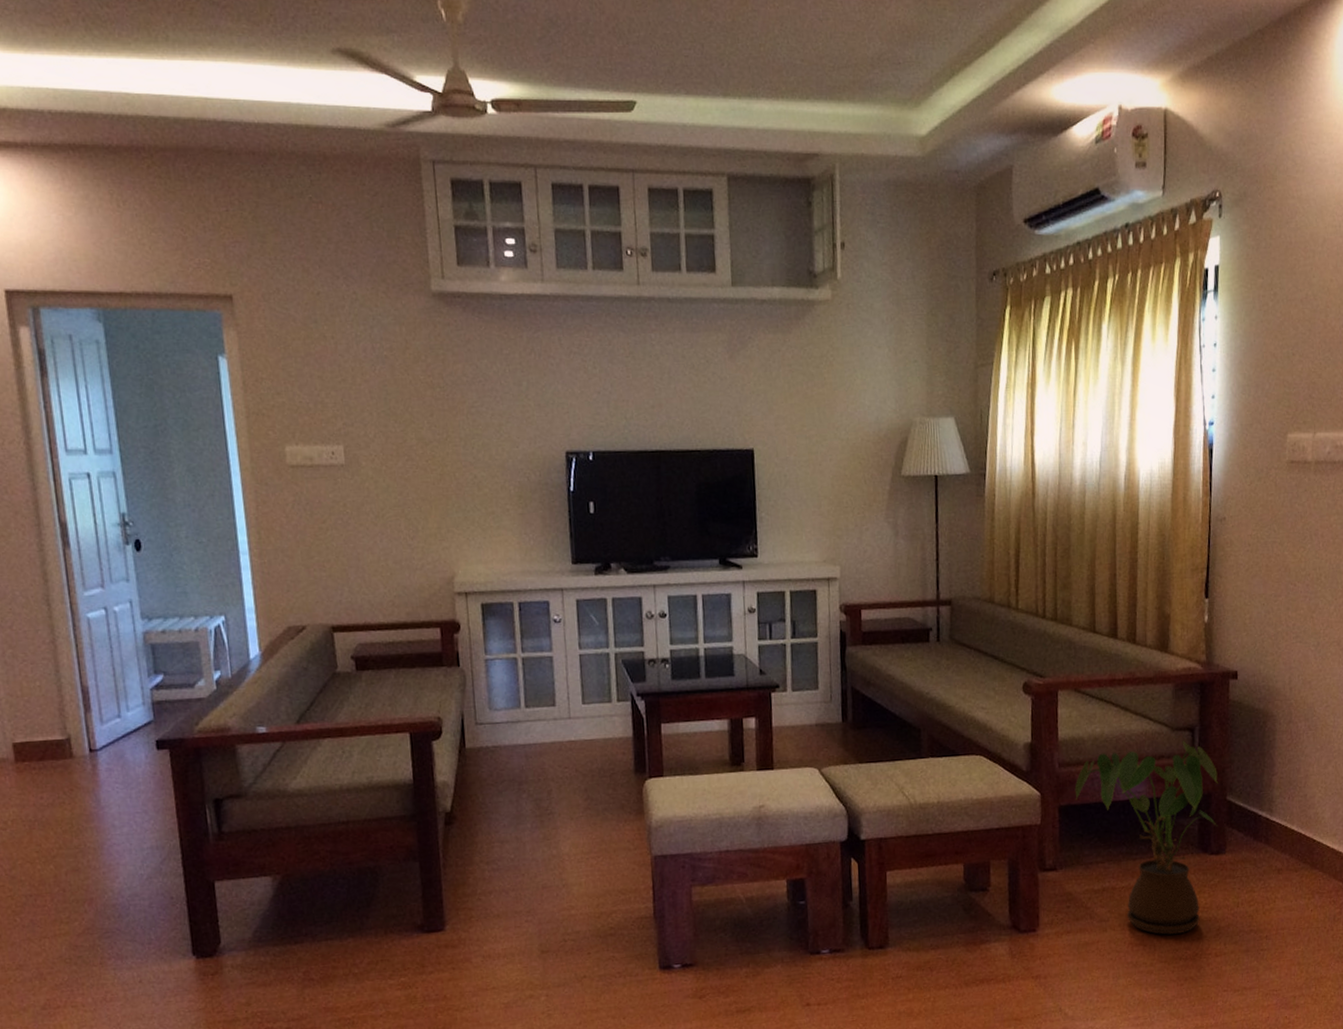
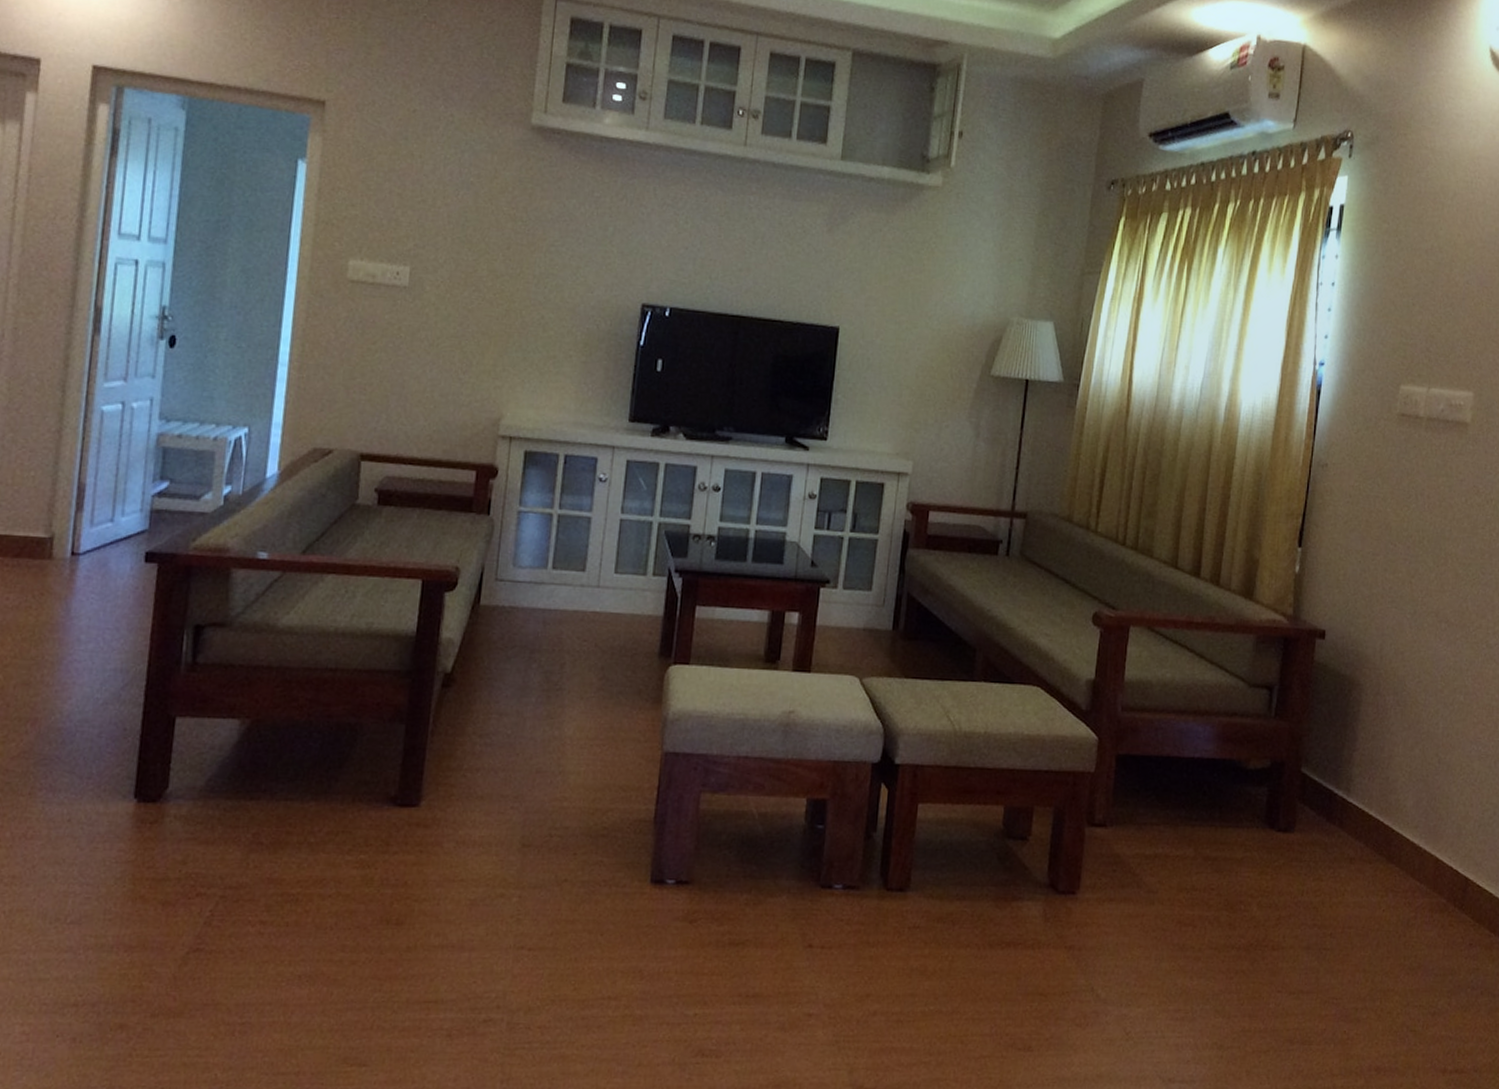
house plant: present [1074,740,1218,935] -> none [1135,699,1294,918]

